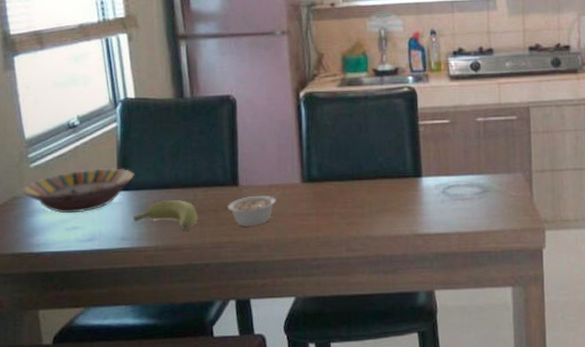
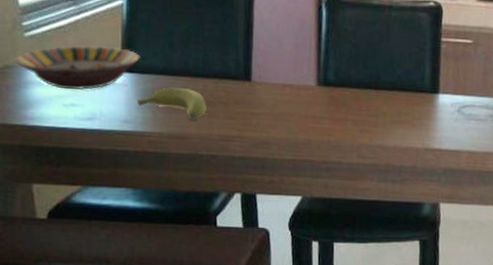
legume: present [228,191,282,226] -> none [238,91,296,123]

